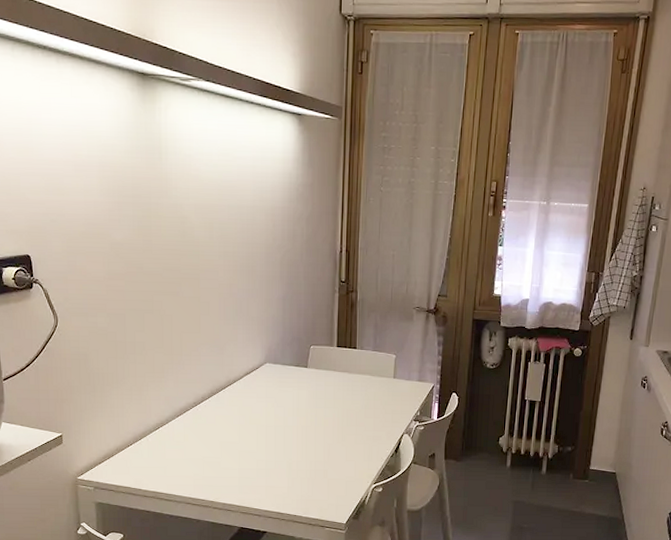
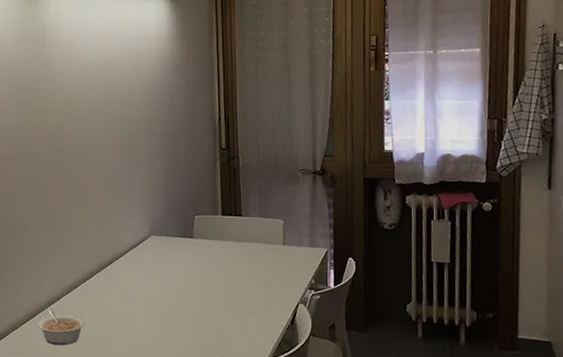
legume: none [145,432,195,468] -> present [38,309,86,346]

